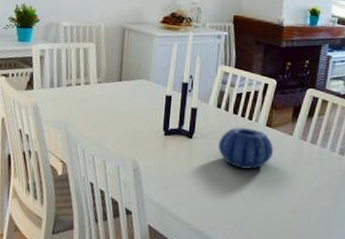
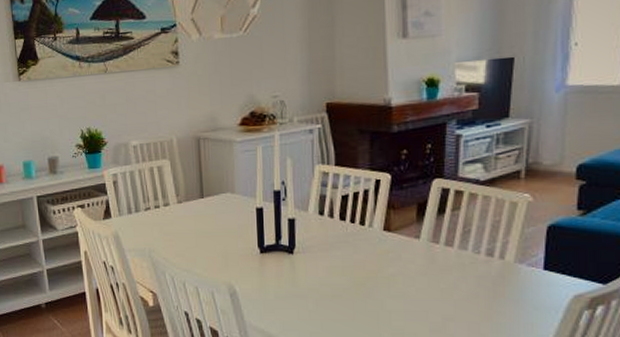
decorative bowl: present [218,127,274,169] -> none [326,236,397,284]

